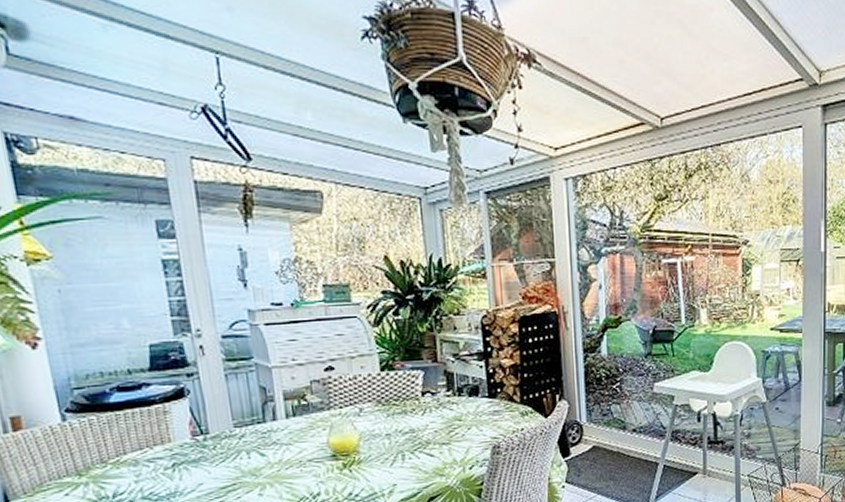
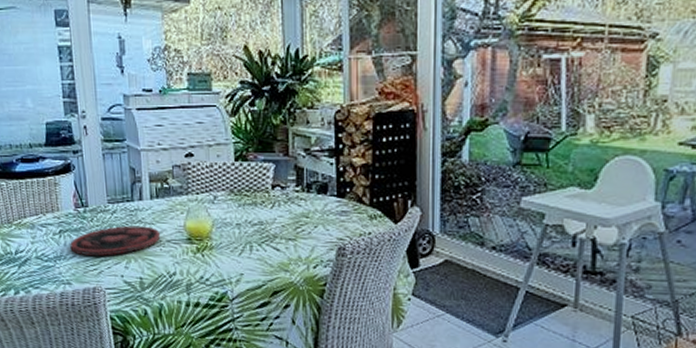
plate: none [187,447,301,488] -> present [70,225,161,256]

